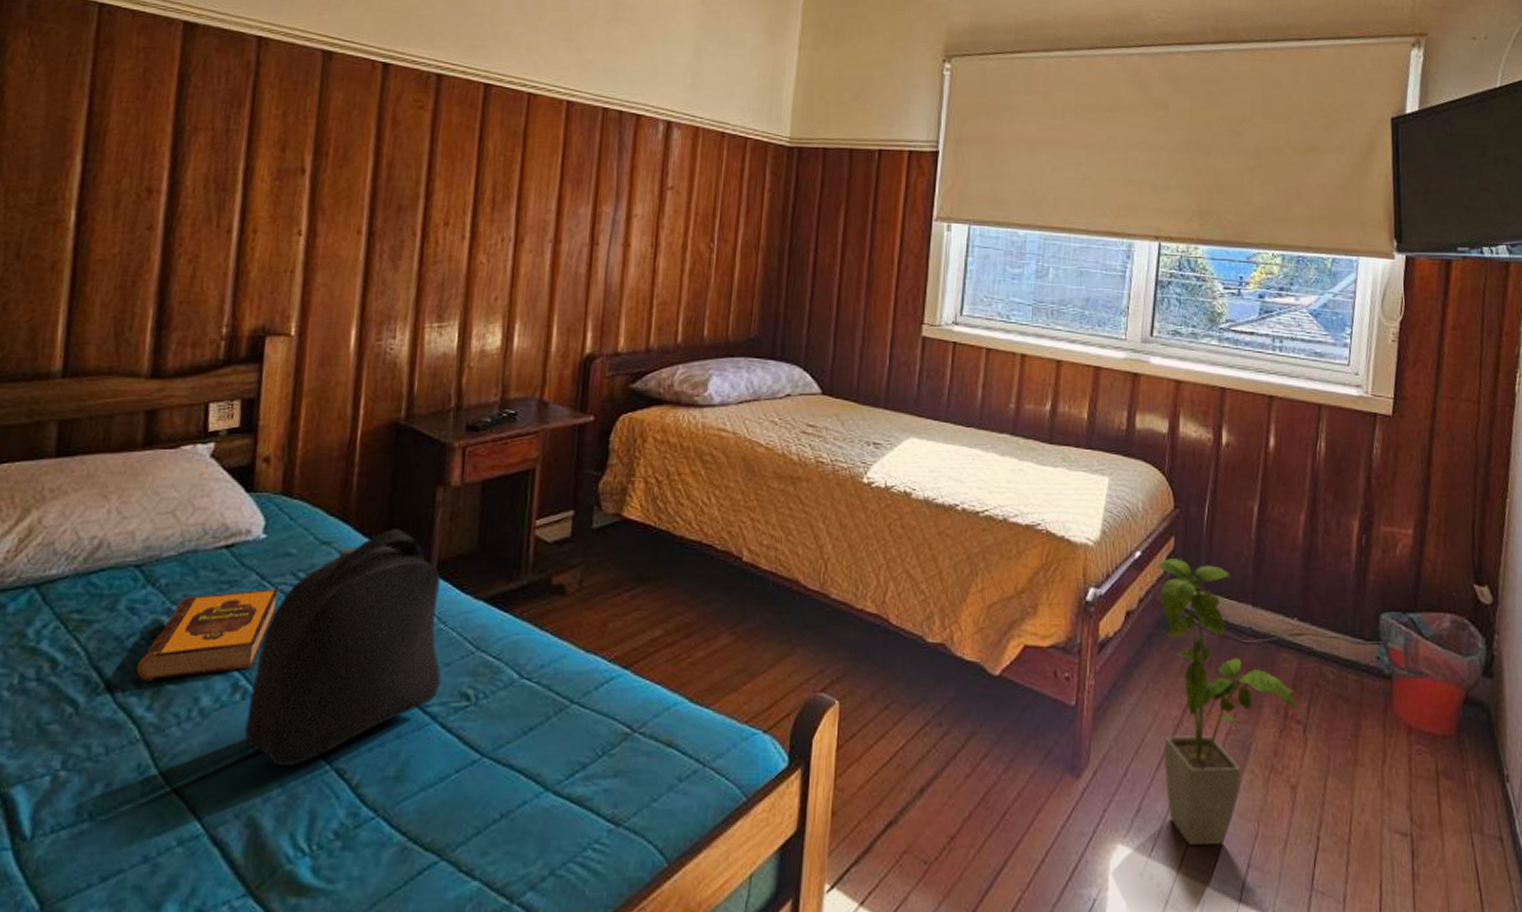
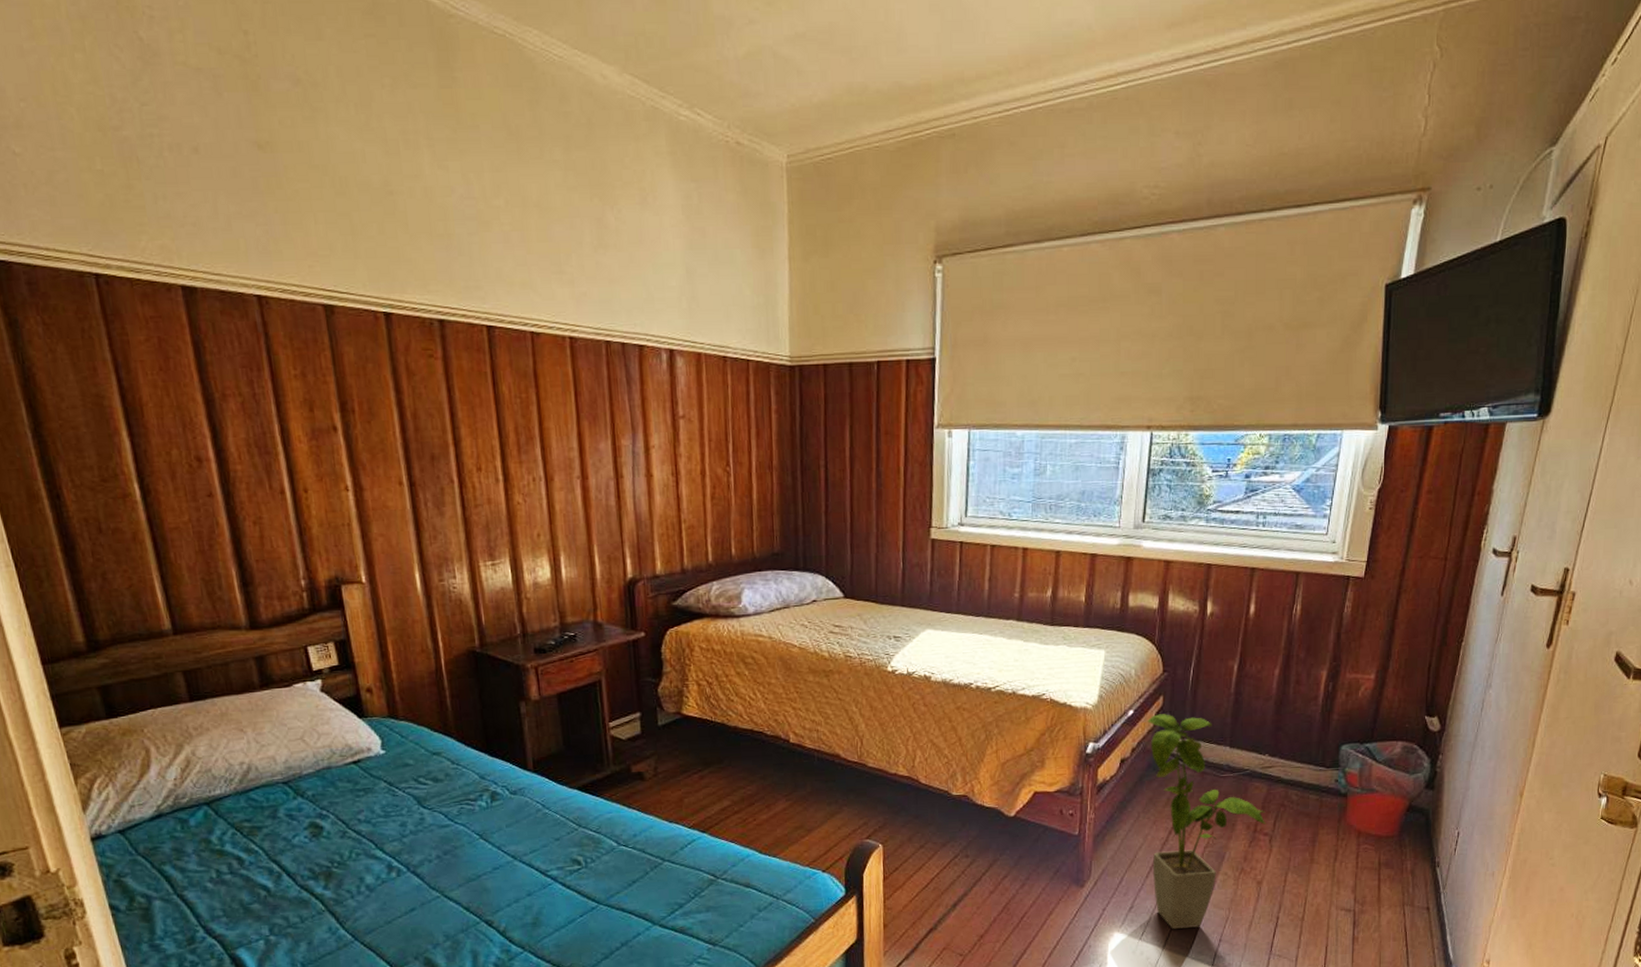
hardback book: present [137,588,280,681] -> none [307,792,409,868]
backpack: present [244,529,441,766] -> none [402,738,555,922]

